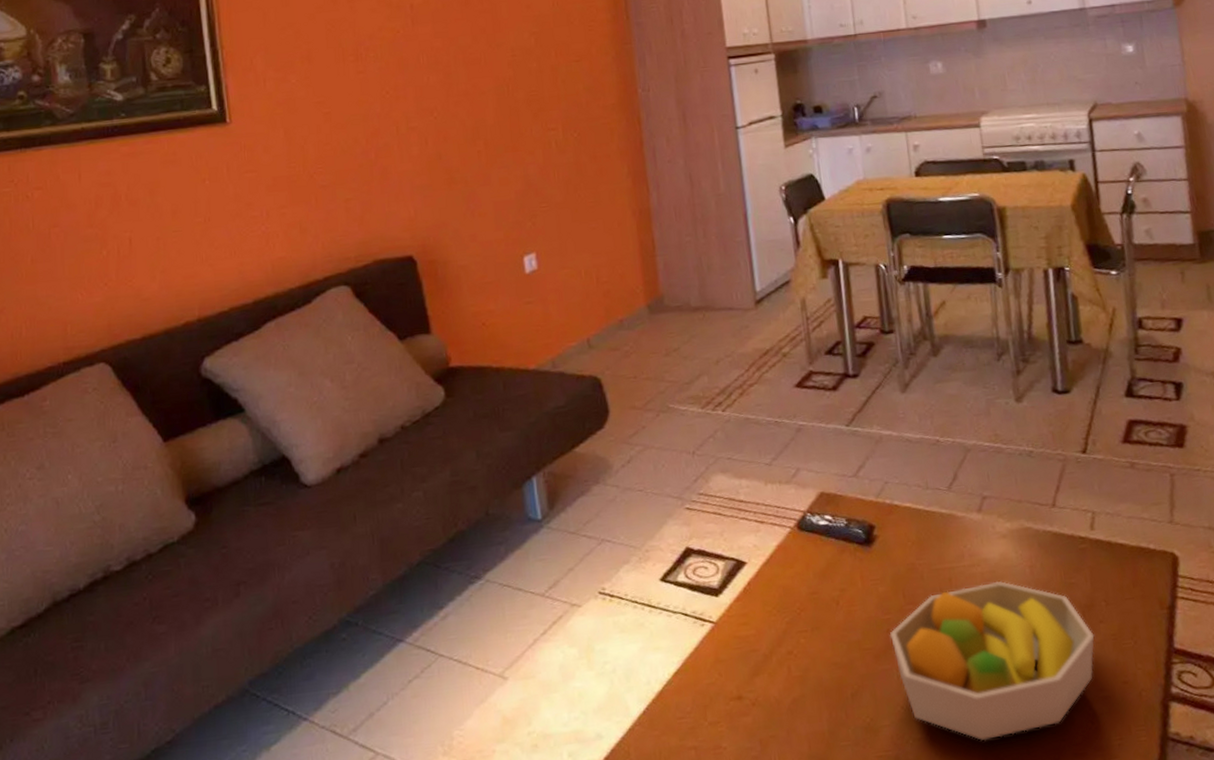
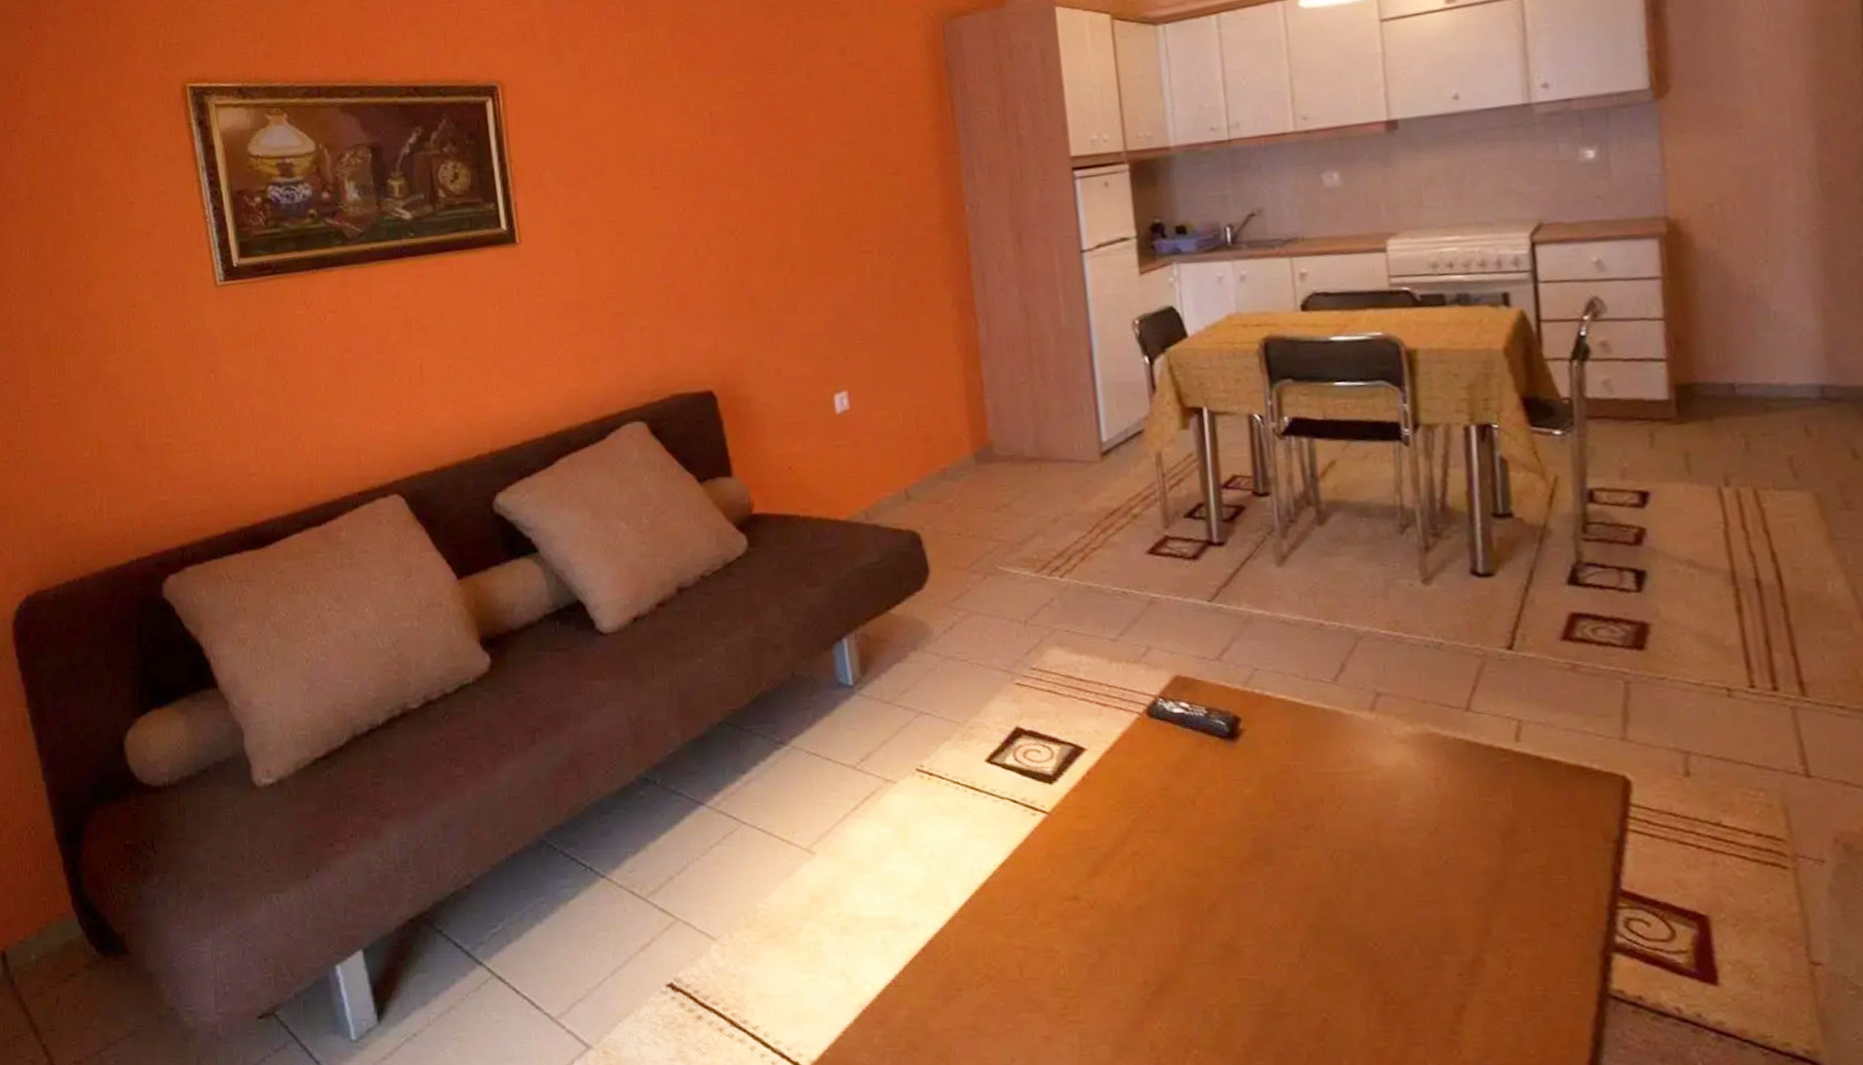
fruit bowl: present [889,581,1095,741] -> none [1255,793,1516,975]

